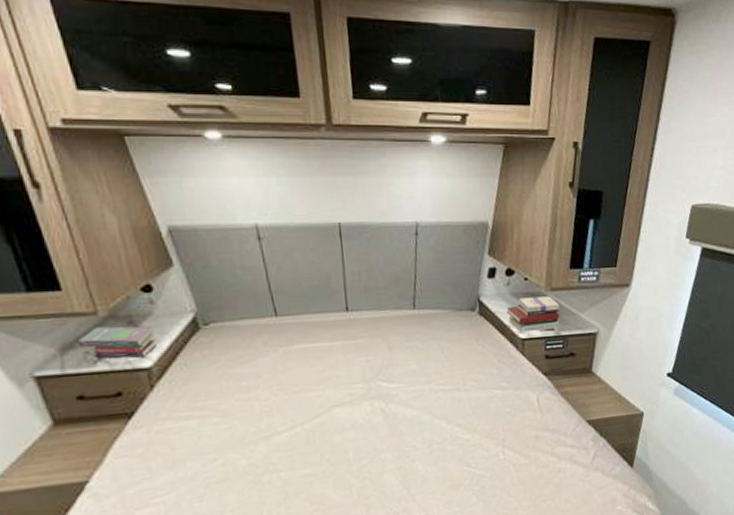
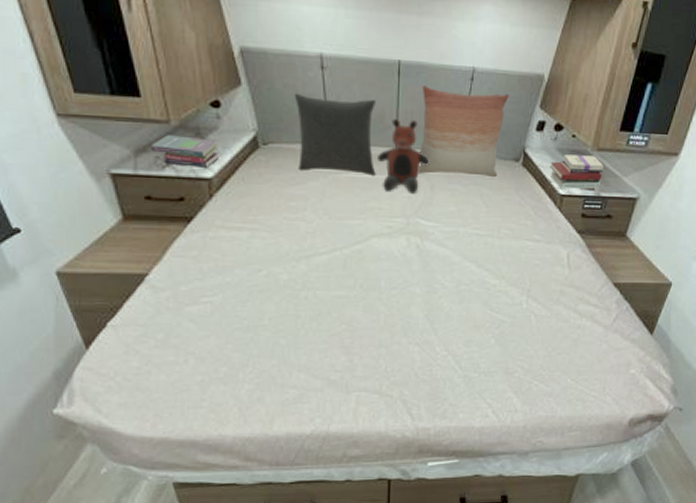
pillow: none [232,264,330,348] -> present [294,93,376,176]
teddy bear: none [329,281,384,357] -> present [378,118,430,193]
pillow: none [366,245,456,335] -> present [418,85,509,178]

